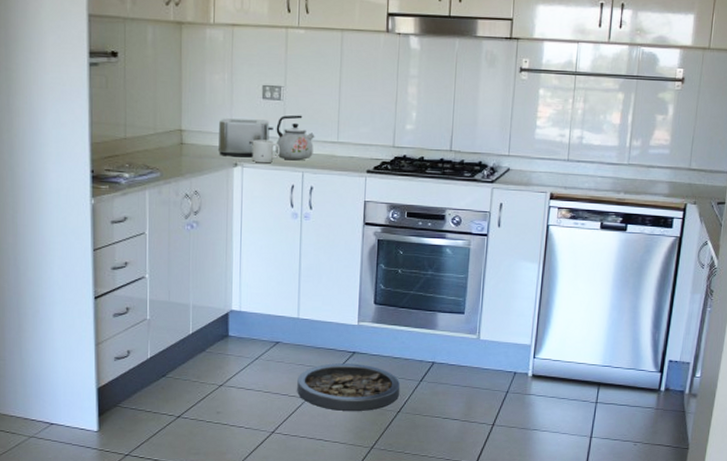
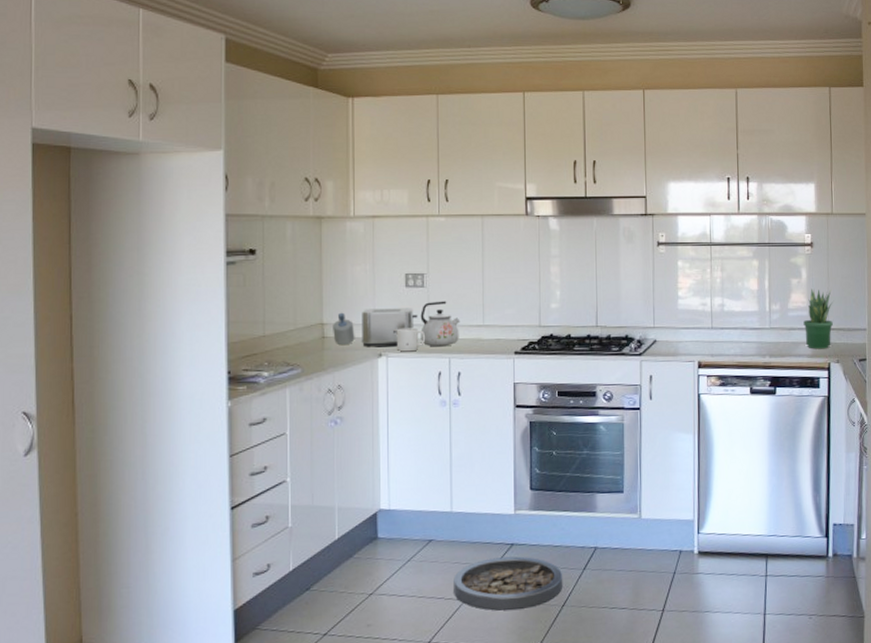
soap dispenser: none [191,120,212,153] -> present [333,312,355,346]
planter: none [663,126,698,190] -> present [803,288,834,349]

